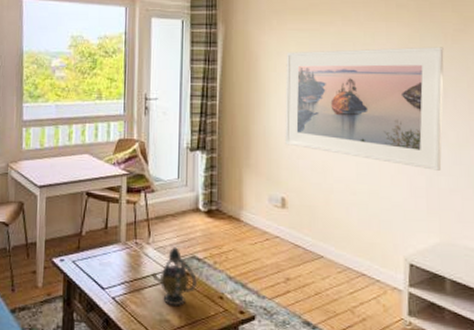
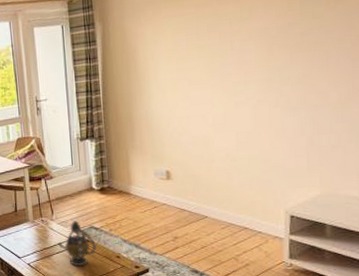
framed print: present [285,47,444,171] -> none [163,10,326,131]

